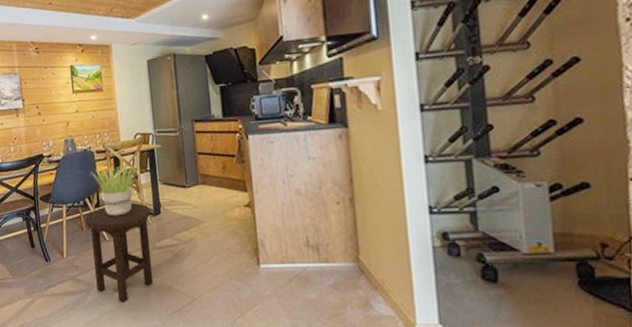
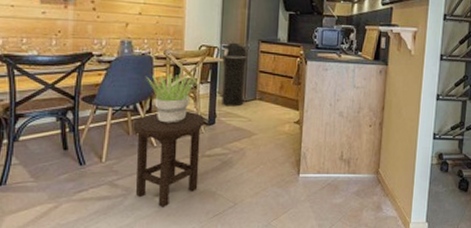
trash can: none [158,126,187,194] -> present [222,42,248,107]

